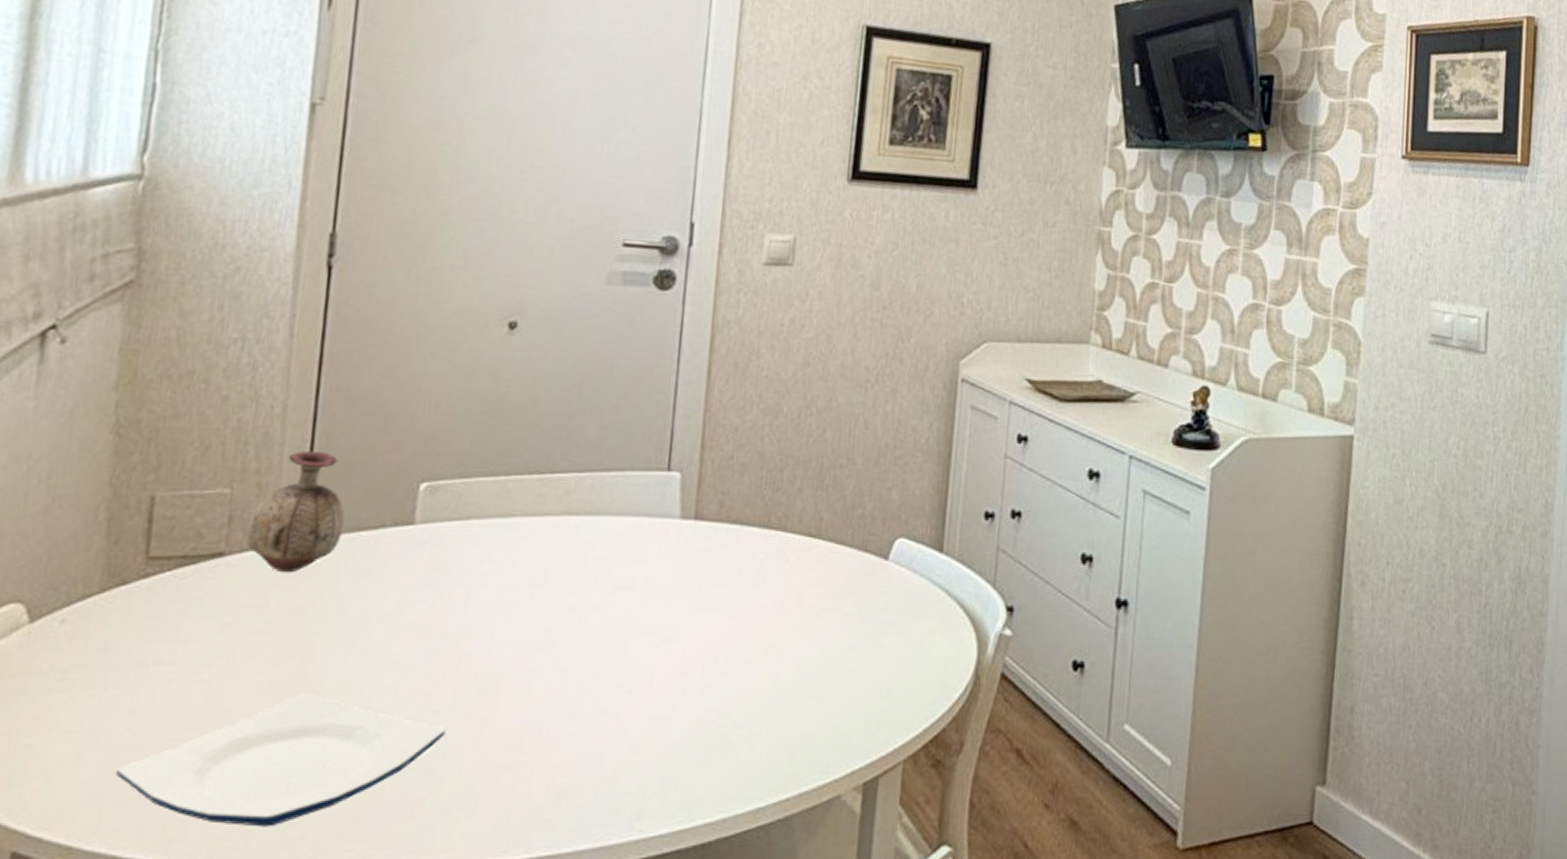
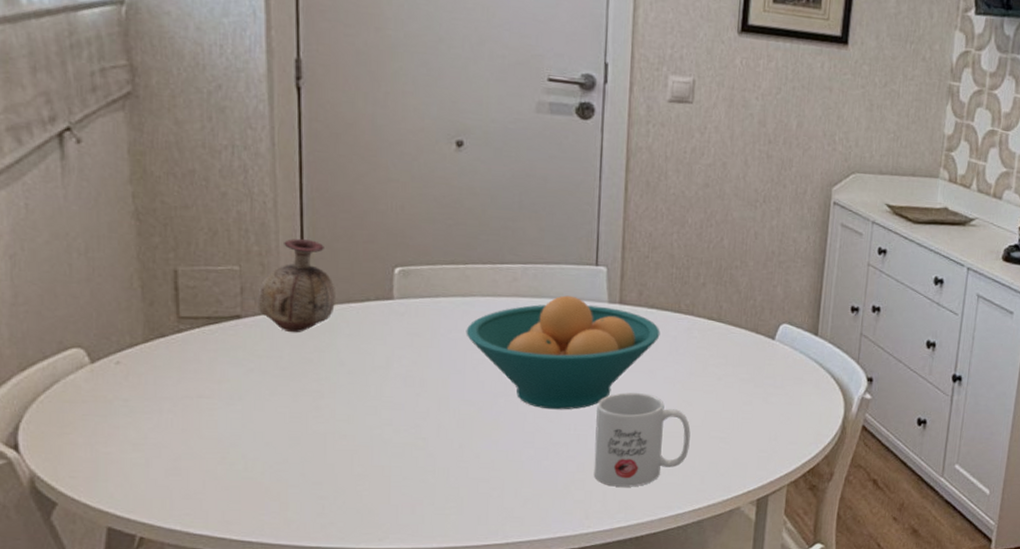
plate: present [115,691,446,827] -> none [178,421,434,516]
fruit bowl: none [500,511,744,665] -> present [466,295,660,410]
mug: none [650,638,779,771] -> present [593,392,691,487]

